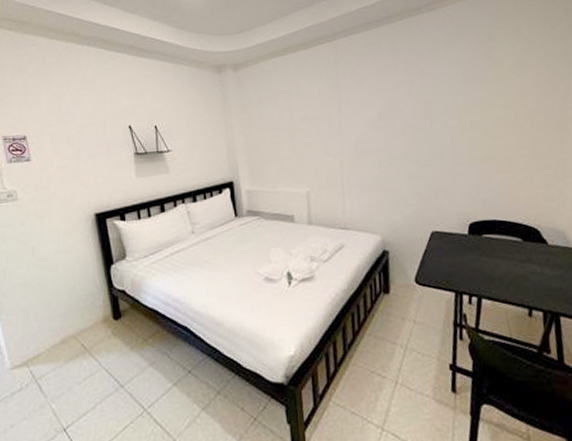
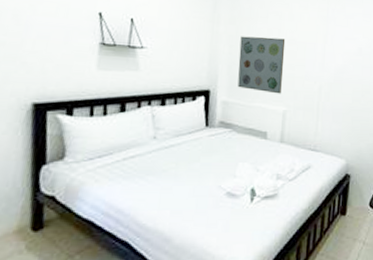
wall art: none [253,118,302,176] -> present [237,36,286,94]

